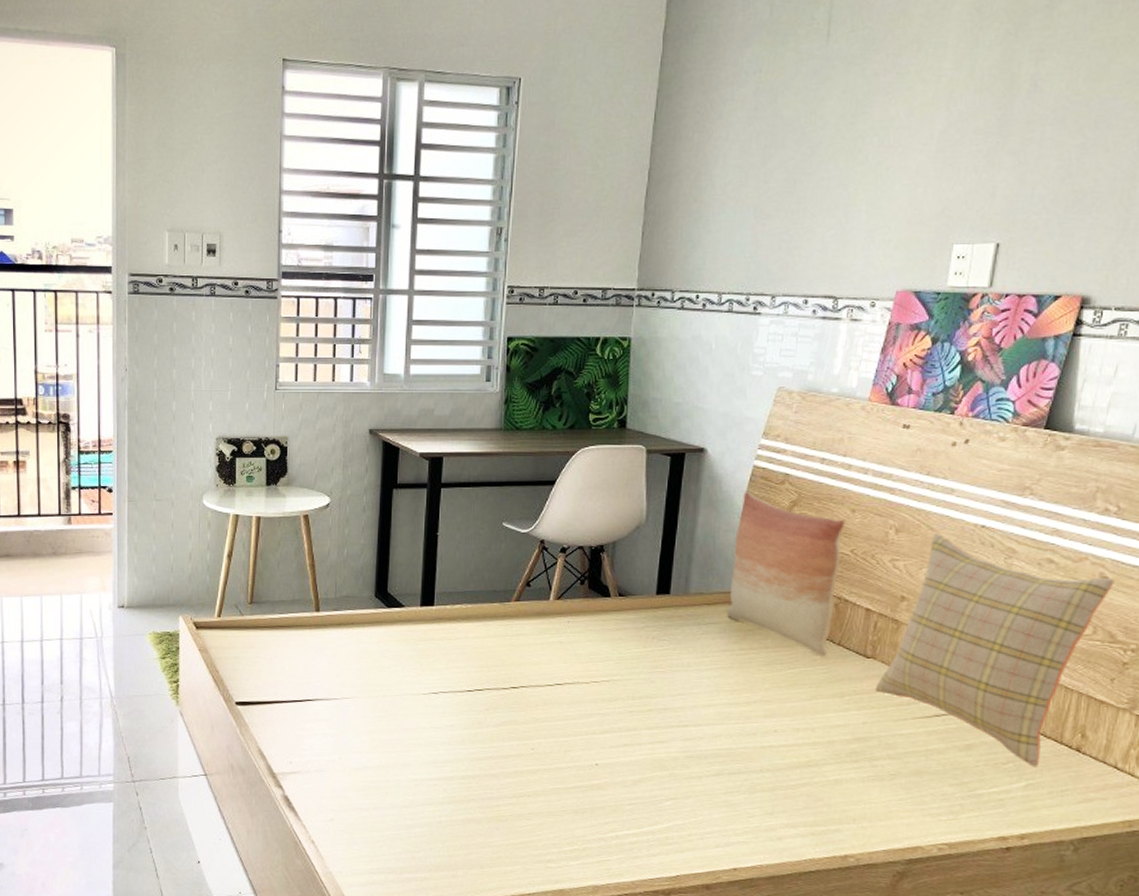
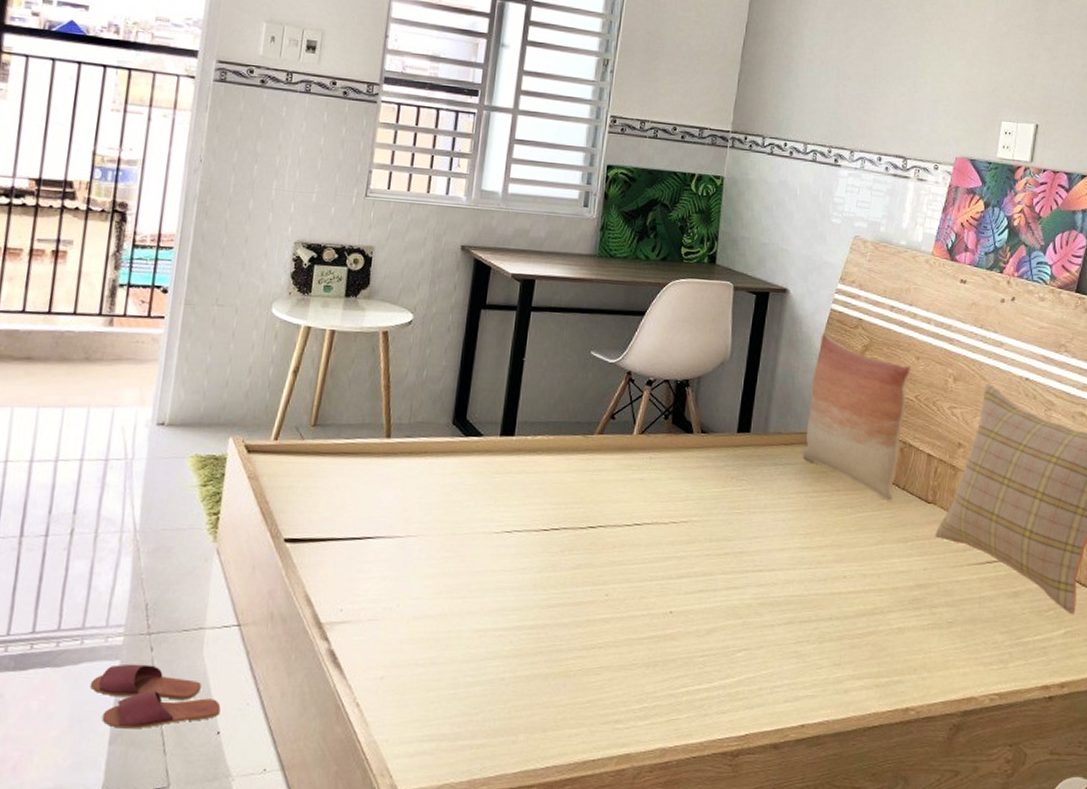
slippers: none [92,805,198,858] -> present [90,663,221,729]

